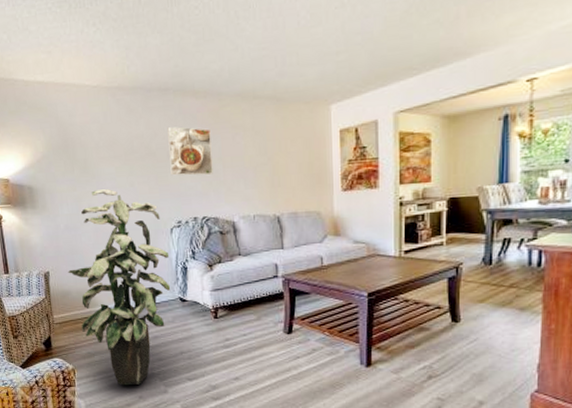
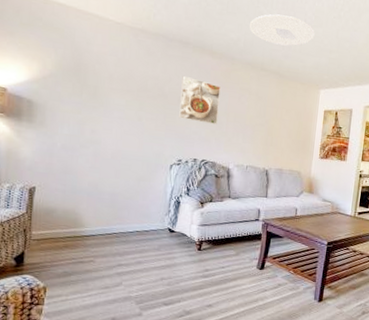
indoor plant: present [67,189,171,386] -> none [56,117,165,307]
ceiling light: none [231,23,314,64] -> present [249,14,315,46]

